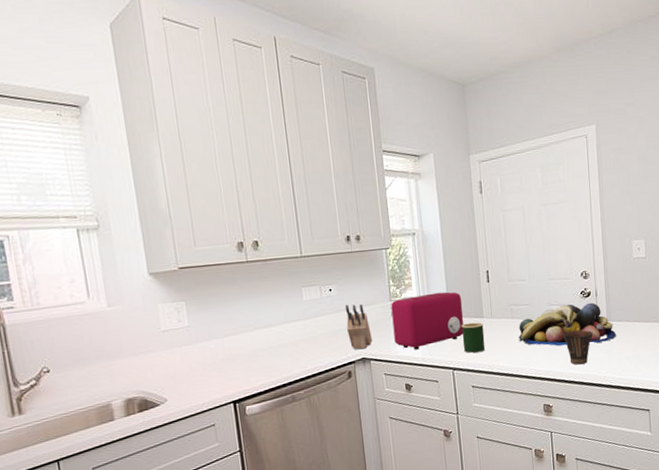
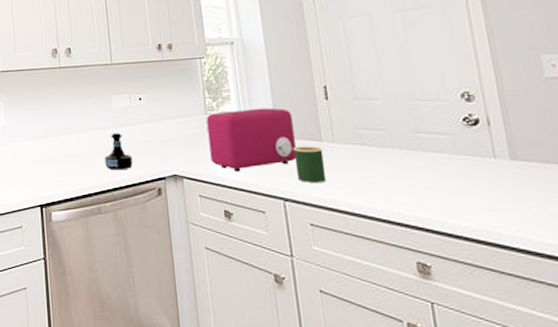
tequila bottle: none [297,323,325,360] -> present [105,132,133,170]
knife block: present [345,304,372,349] -> none [155,115,185,164]
fruit bowl: present [518,302,616,346] -> none [372,132,528,188]
cup: present [562,330,594,365] -> none [438,167,490,215]

